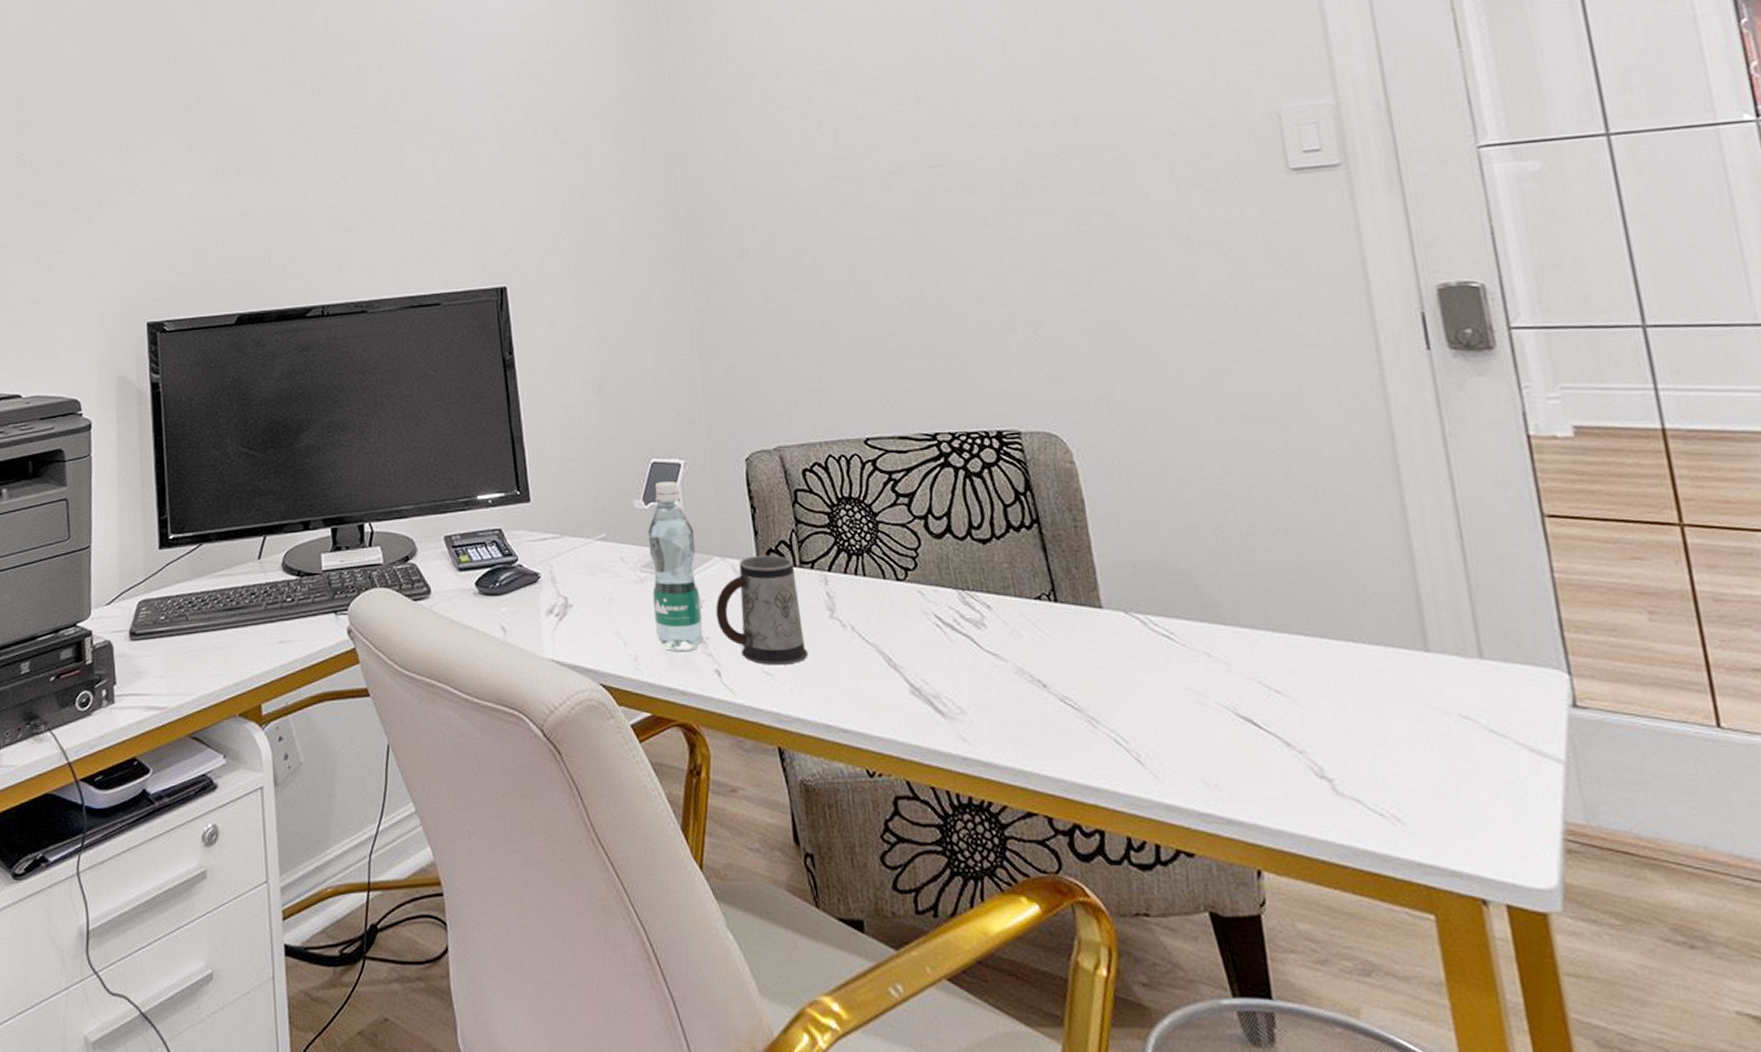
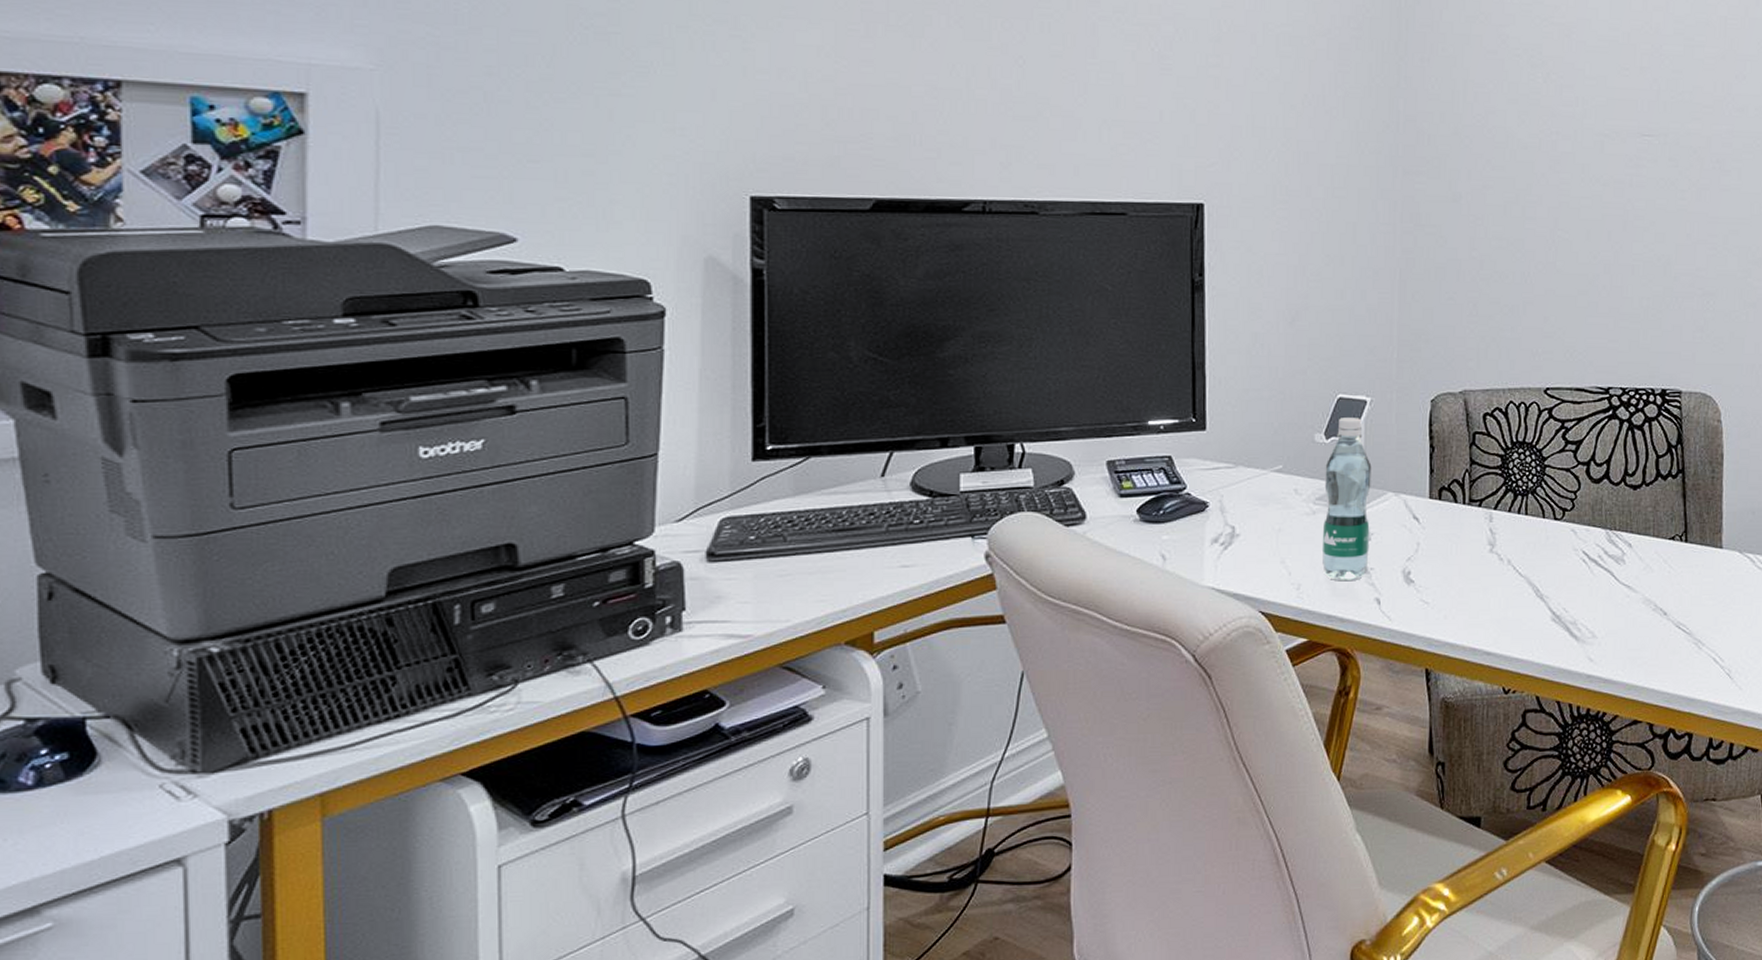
mug: present [715,555,809,665] -> none [1383,493,1465,594]

